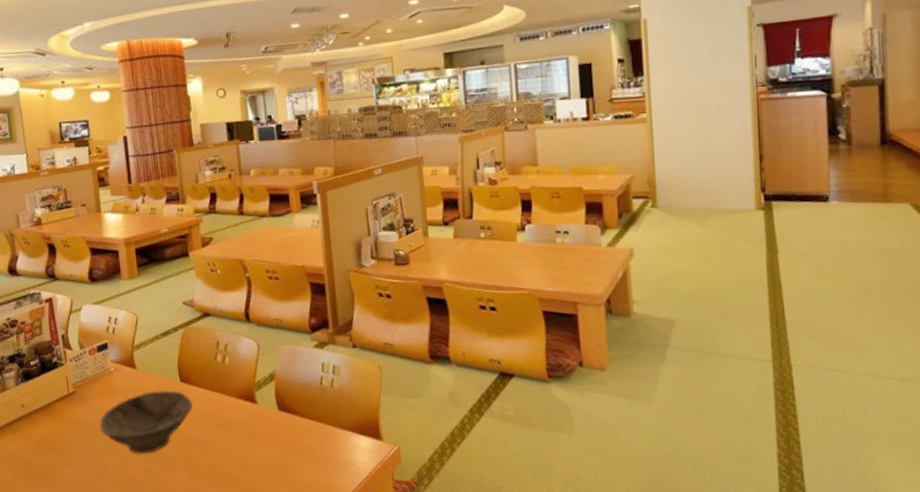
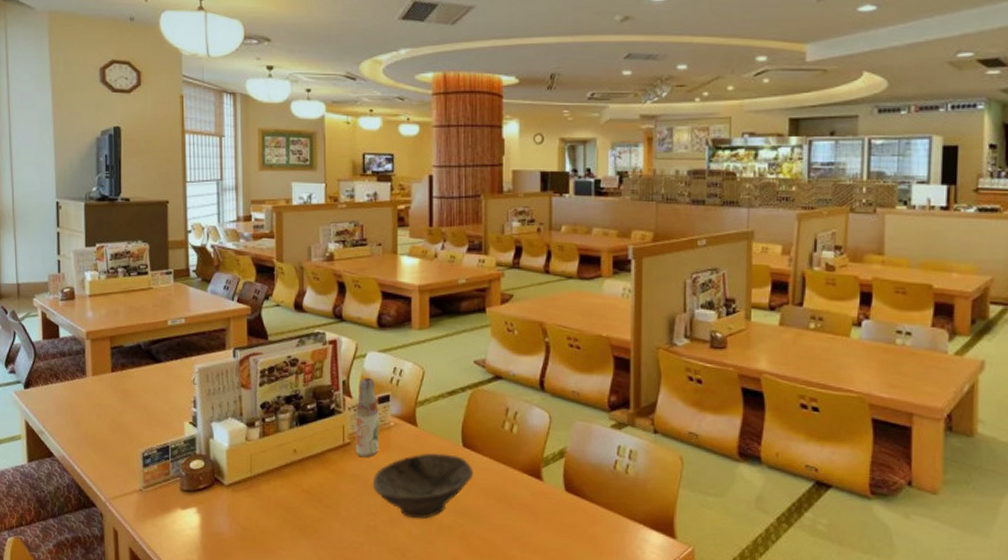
bottle: none [77,329,103,404] -> present [356,377,379,458]

